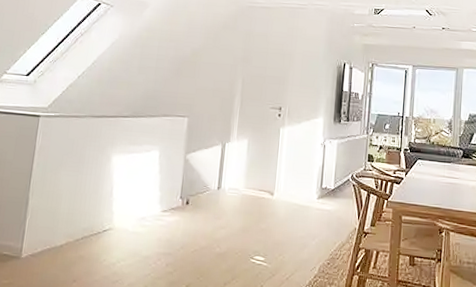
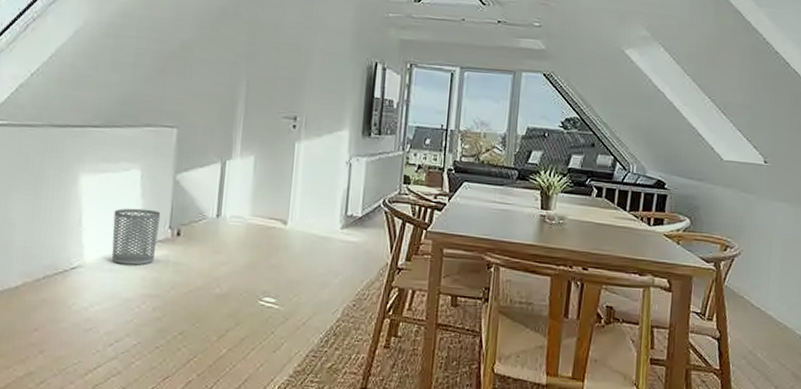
waste bin: none [135,182,174,229] -> present [111,208,161,265]

